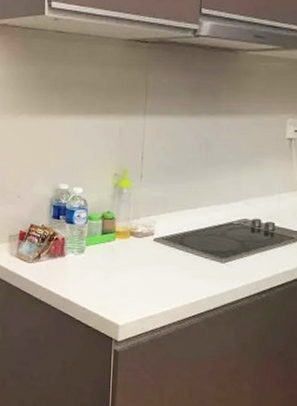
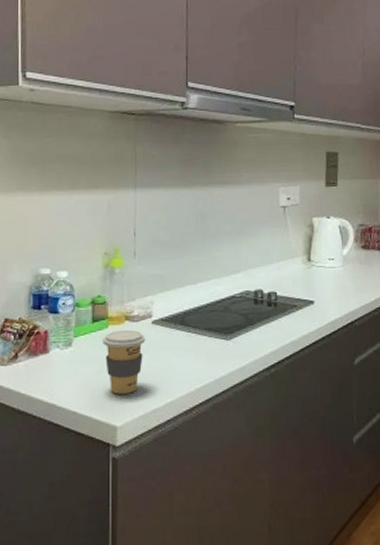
coffee cup: none [110,243,148,299] -> present [103,329,146,394]

